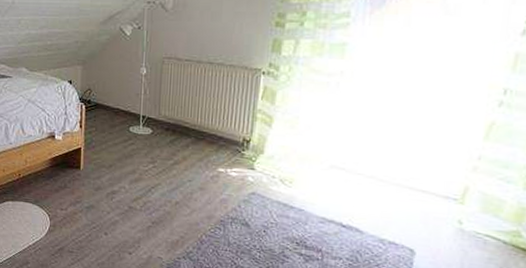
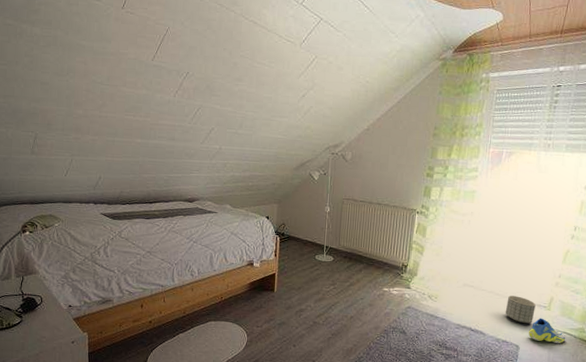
planter: none [392,182,441,221] -> present [505,295,536,323]
sneaker: none [430,214,490,251] -> present [529,318,566,344]

